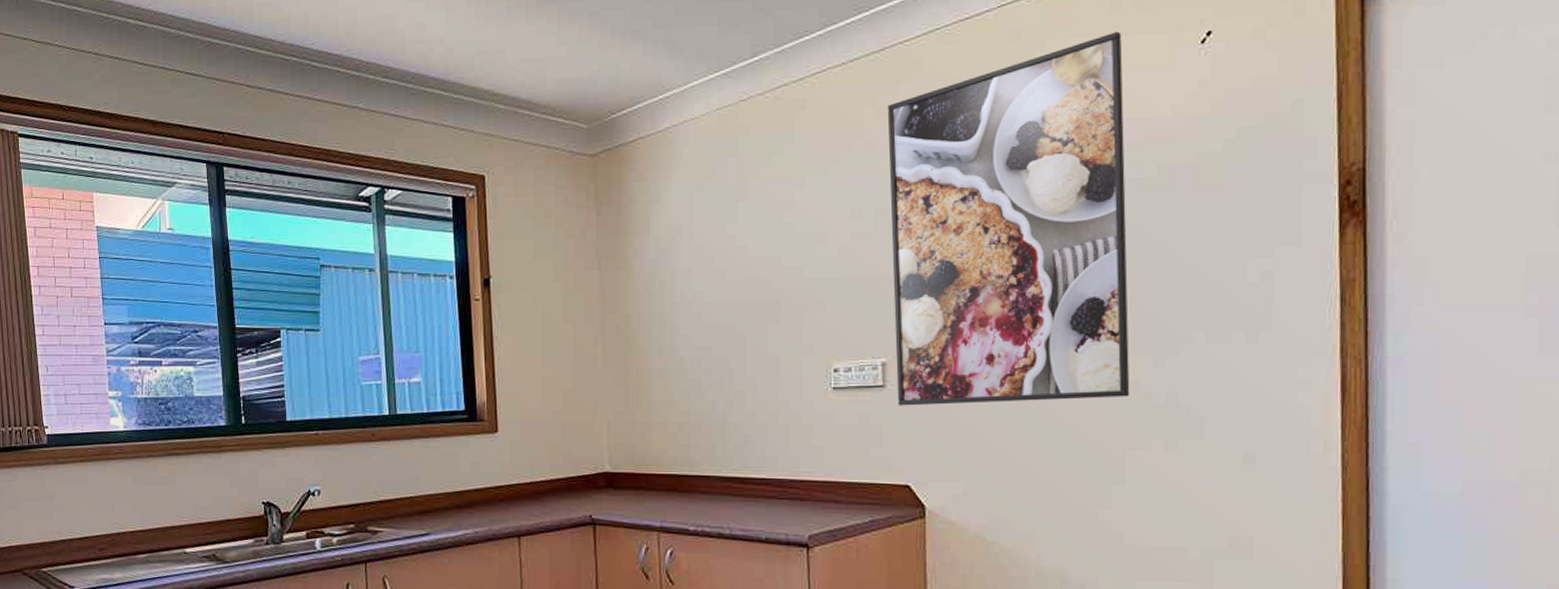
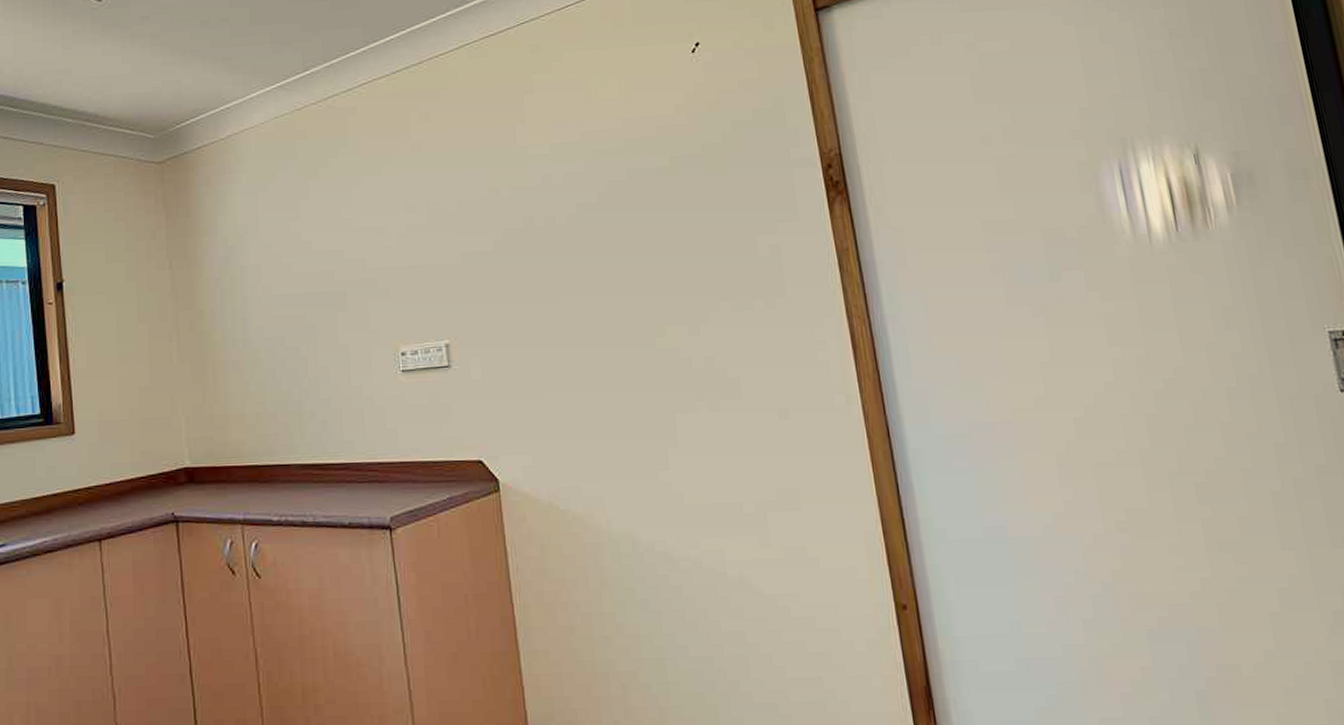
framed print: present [887,31,1130,406] -> none [429,44,672,384]

